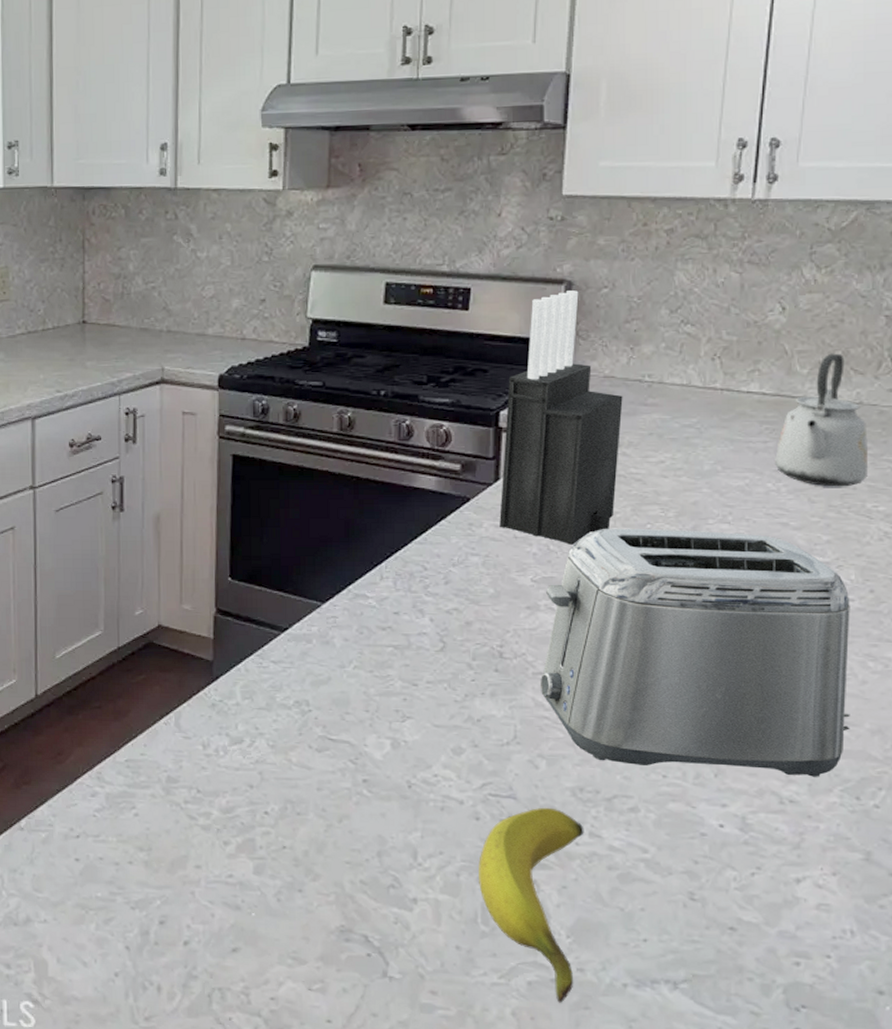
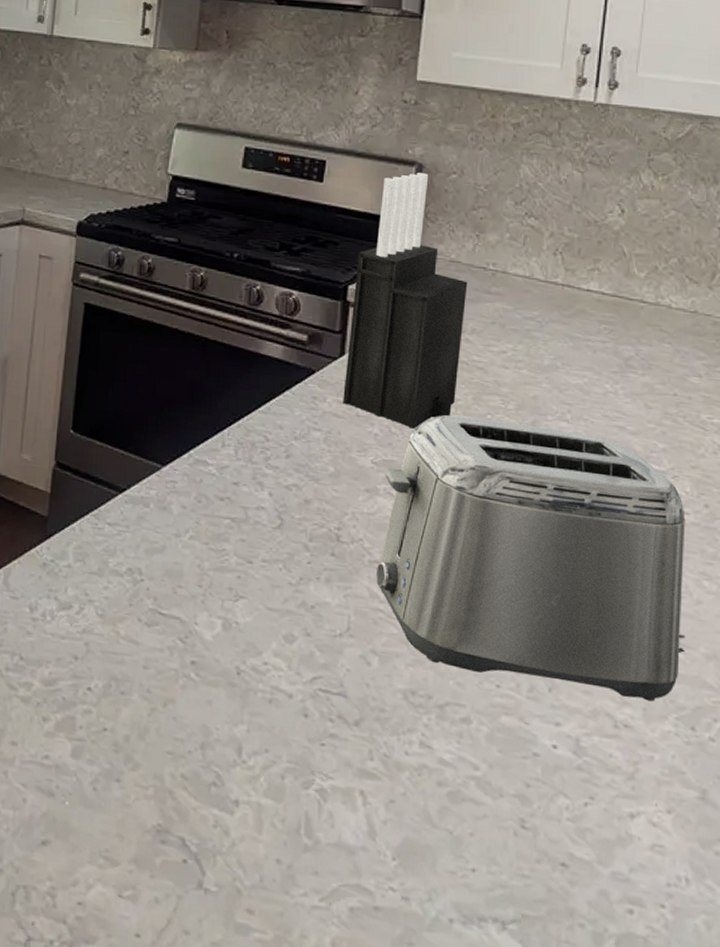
banana: present [479,807,584,1003] -> none [304,709,415,936]
kettle: present [775,353,869,487] -> none [613,259,704,396]

